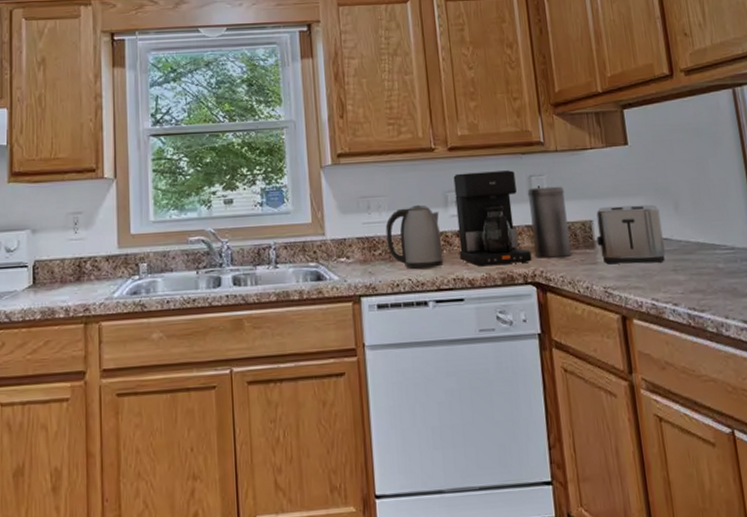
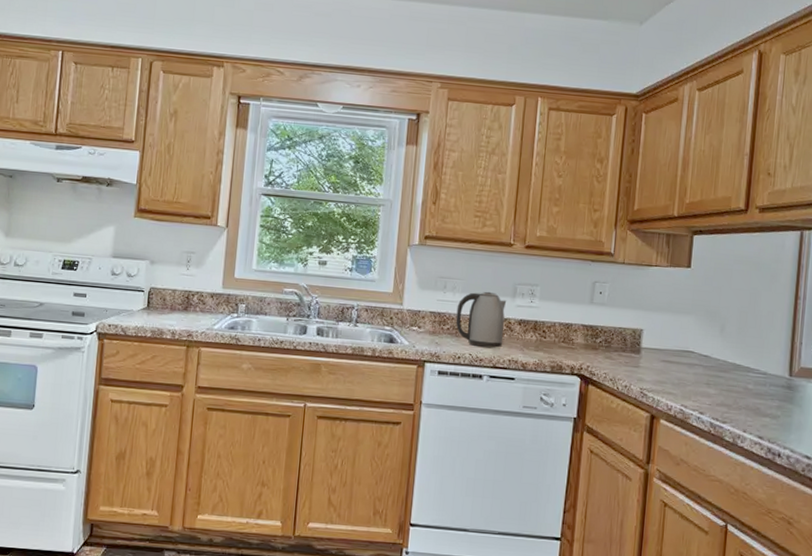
coffee maker: present [453,170,532,267] -> none [517,269,582,356]
canister: present [527,186,572,258] -> none [584,292,624,357]
toaster: present [596,204,666,265] -> none [642,319,706,377]

